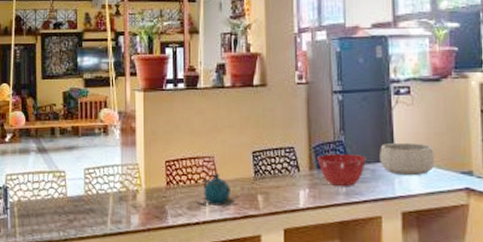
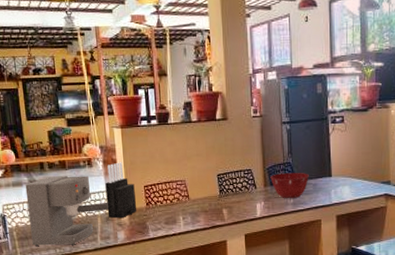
coffee maker: none [32,144,123,228] -> present [25,176,109,247]
knife block: none [121,131,156,199] -> present [105,162,137,219]
teapot: present [195,173,237,207] -> none [171,193,206,221]
decorative bowl: present [380,142,435,176] -> none [320,161,363,187]

